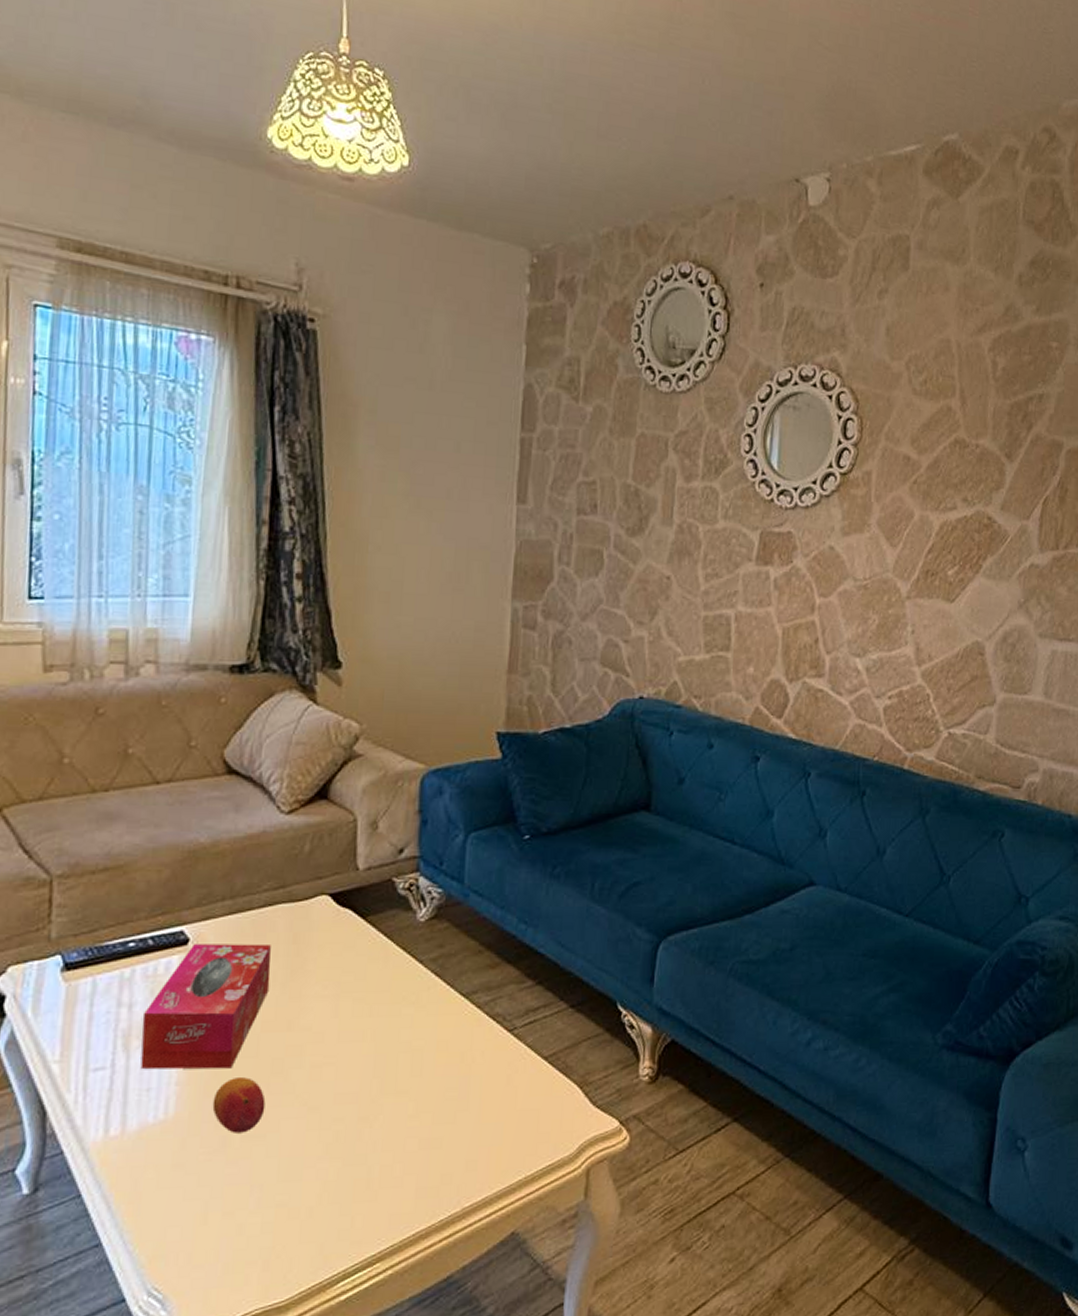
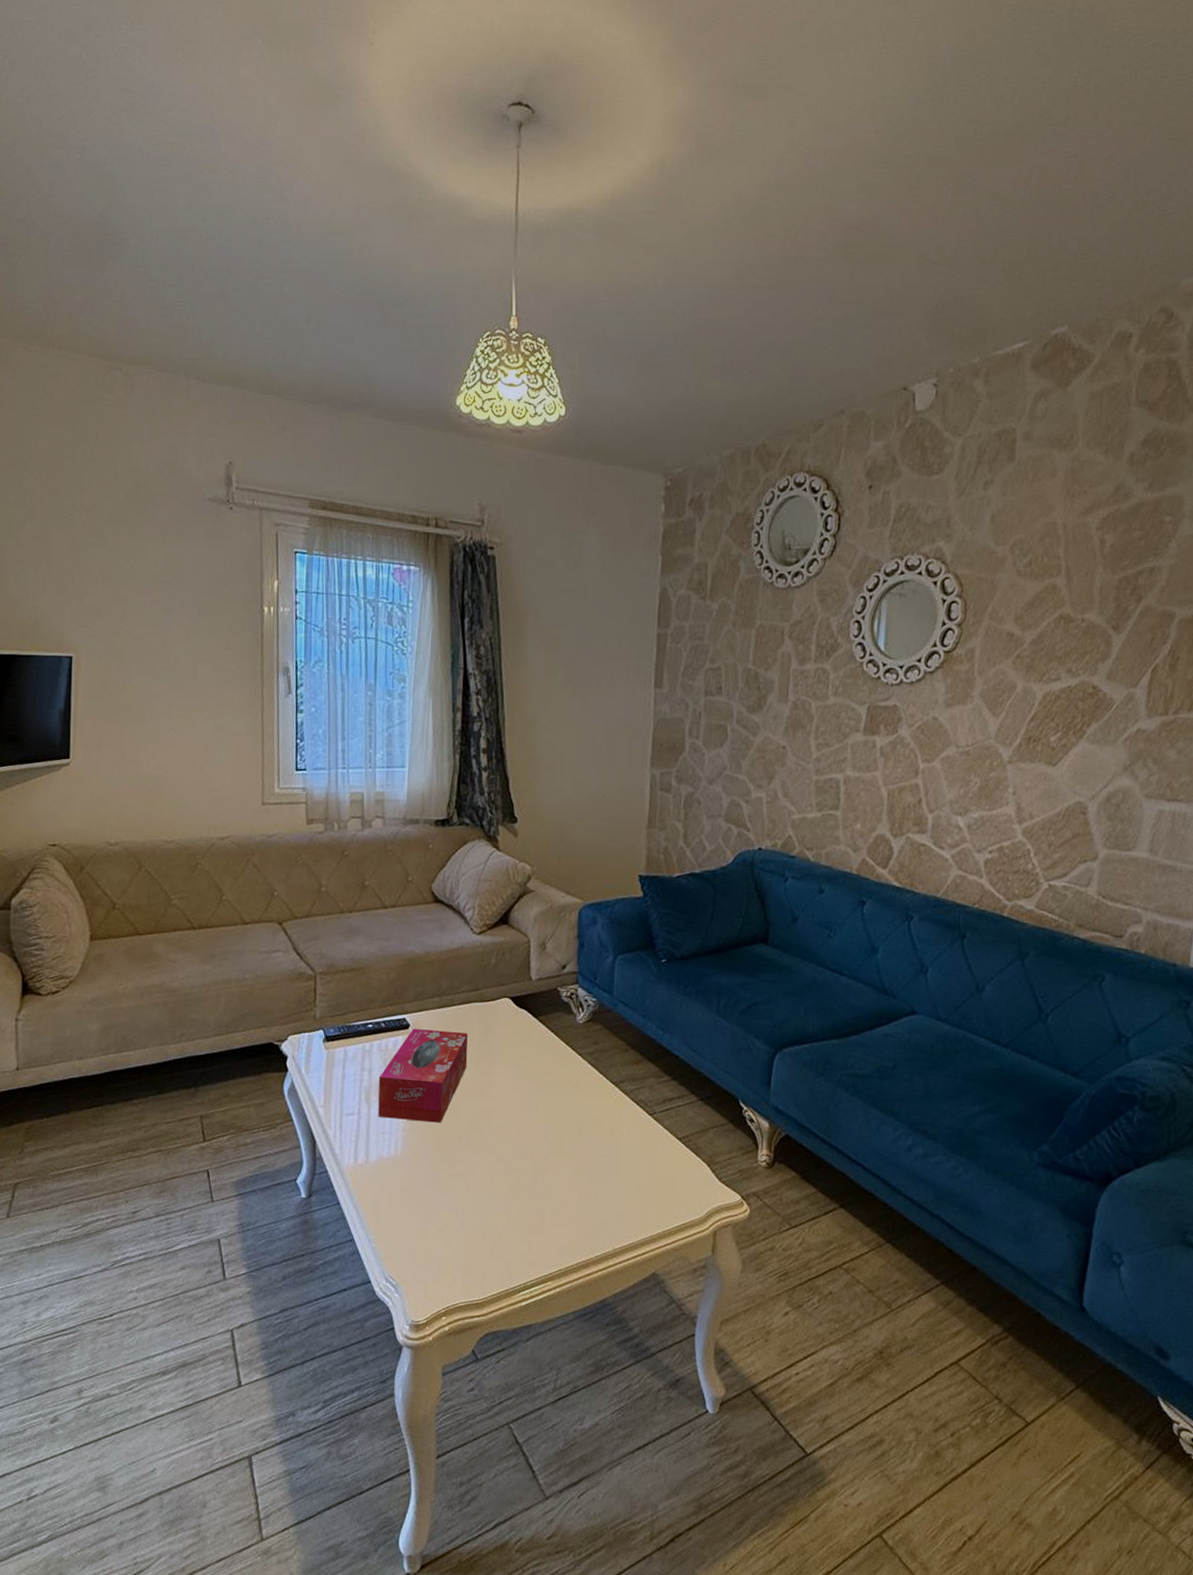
fruit: present [212,1076,266,1133] -> none [428,1129,466,1172]

